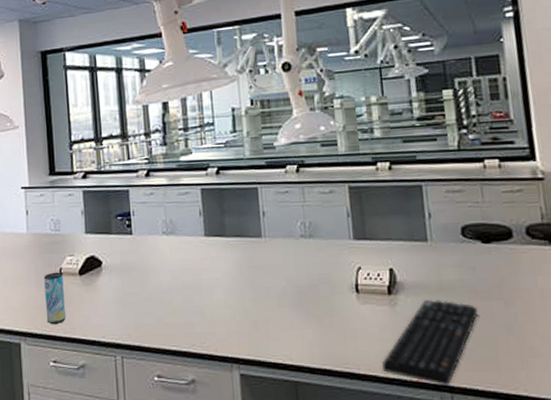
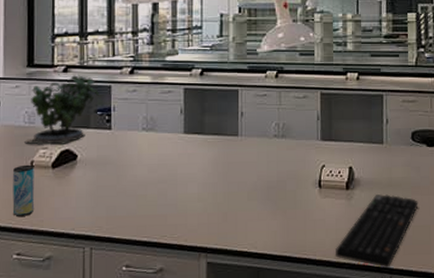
potted plant: none [52,179,118,252] -> present [25,73,99,145]

